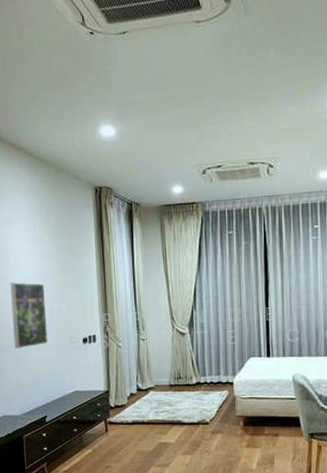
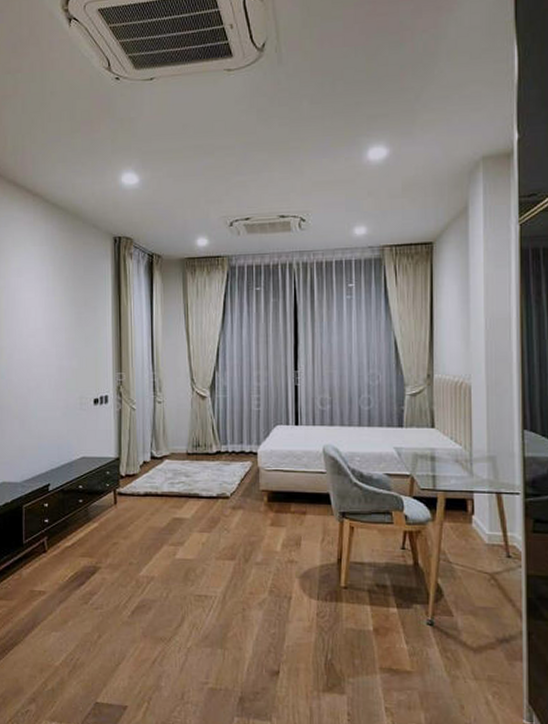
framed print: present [10,282,48,349] -> none [17,336,55,409]

